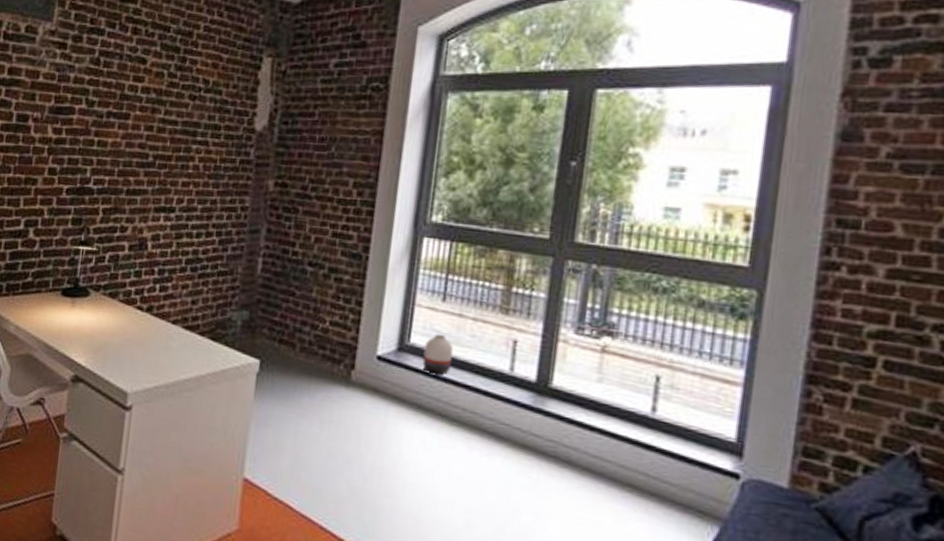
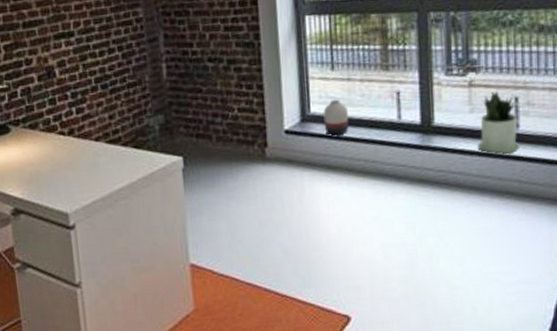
planter: none [600,363,659,440] -> present [477,91,520,155]

